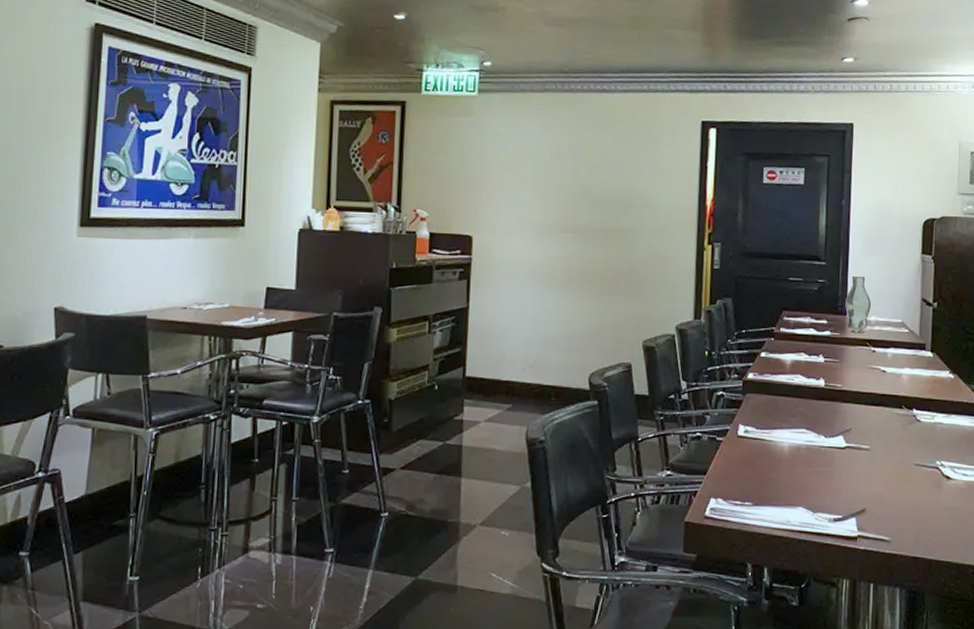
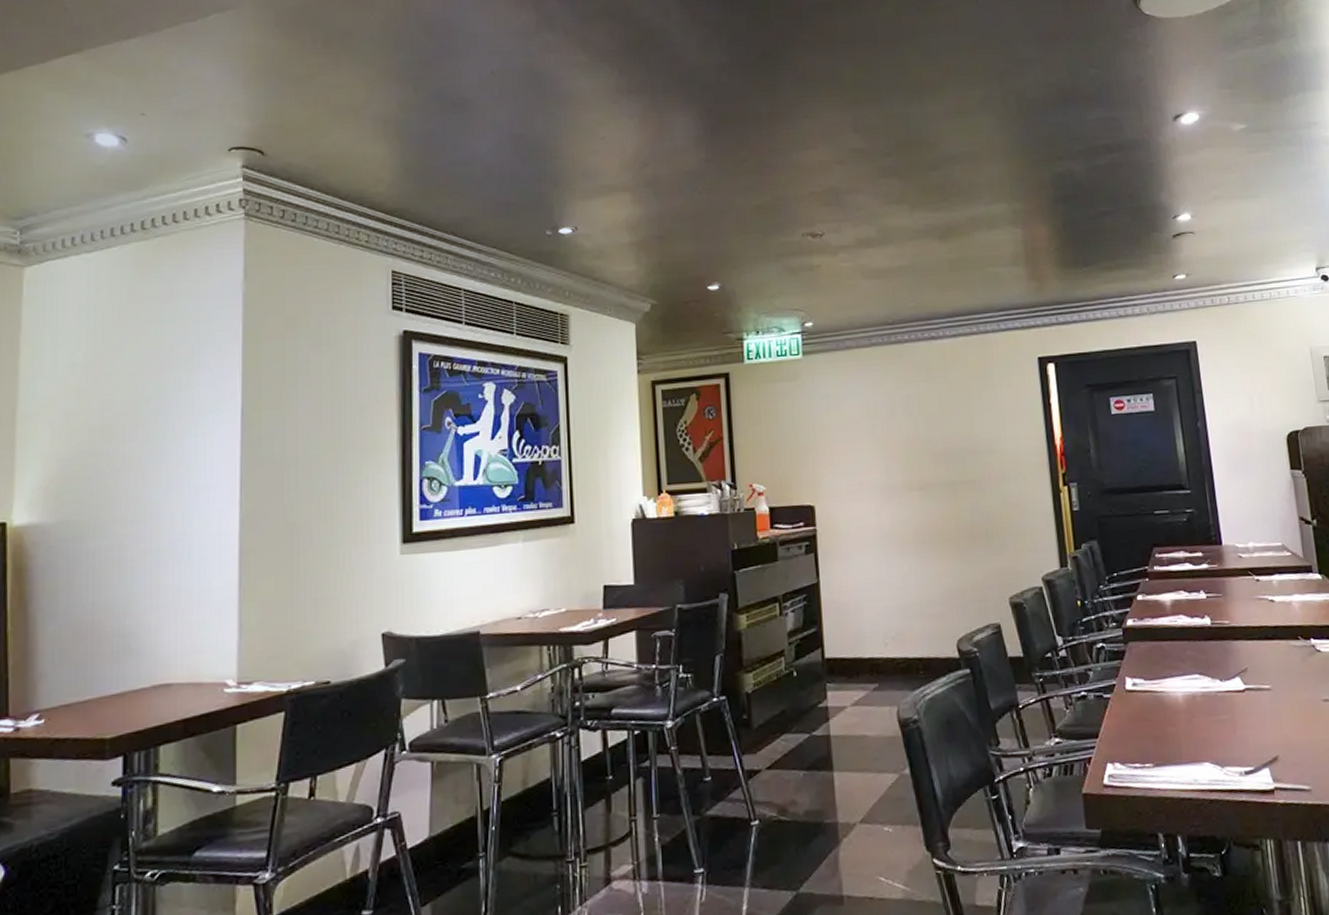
vase: present [845,276,871,333] -> none [1218,501,1247,562]

